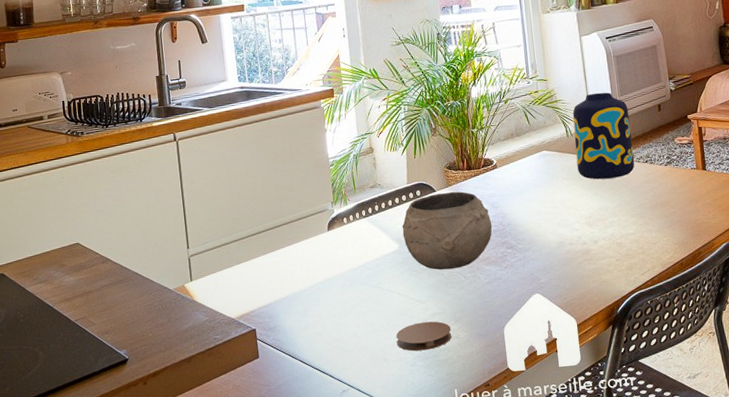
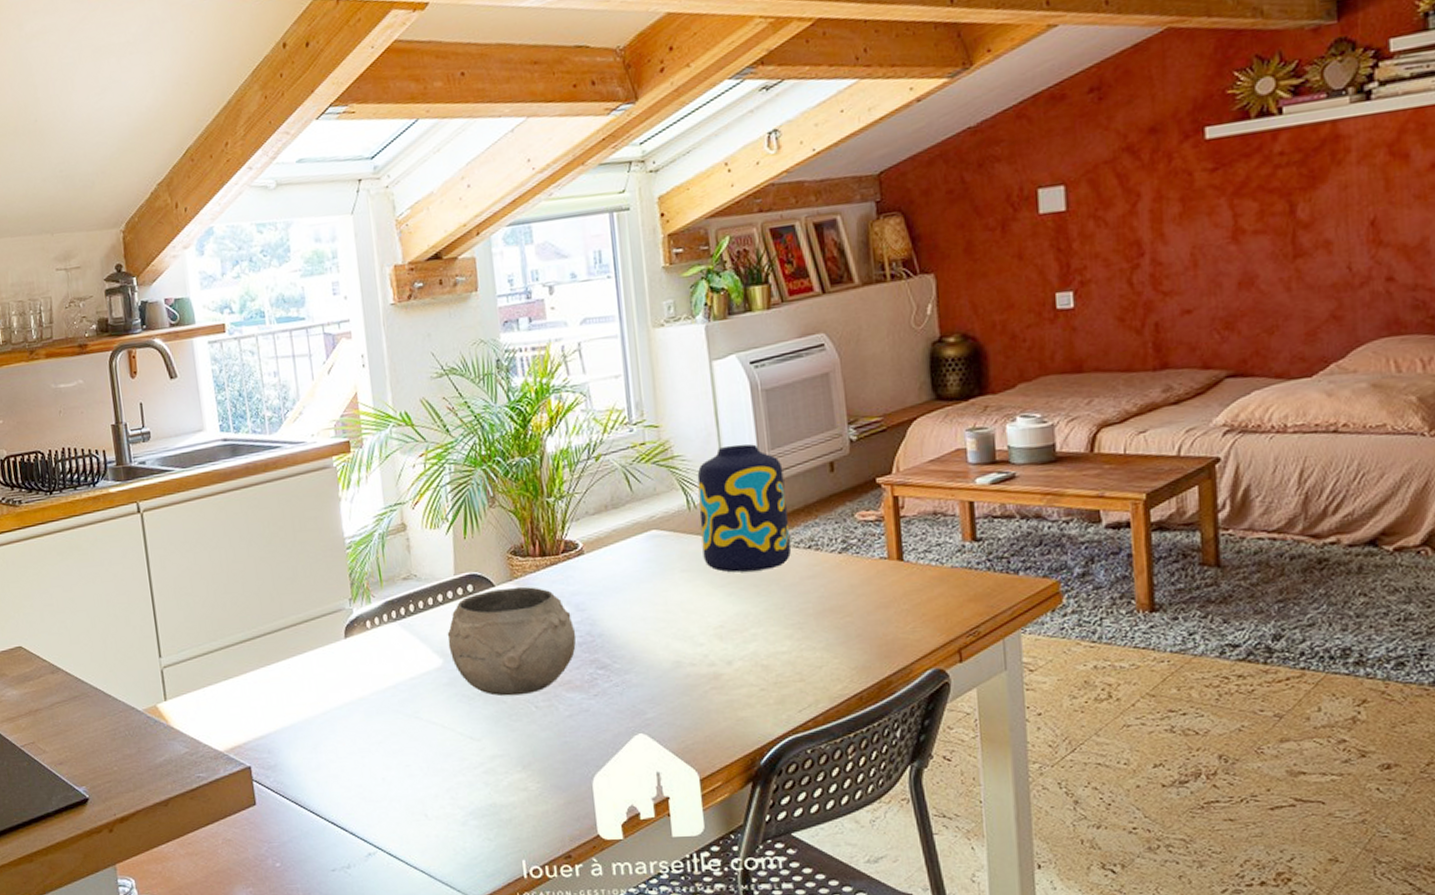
coaster: present [396,321,452,352] -> none [439,766,519,806]

